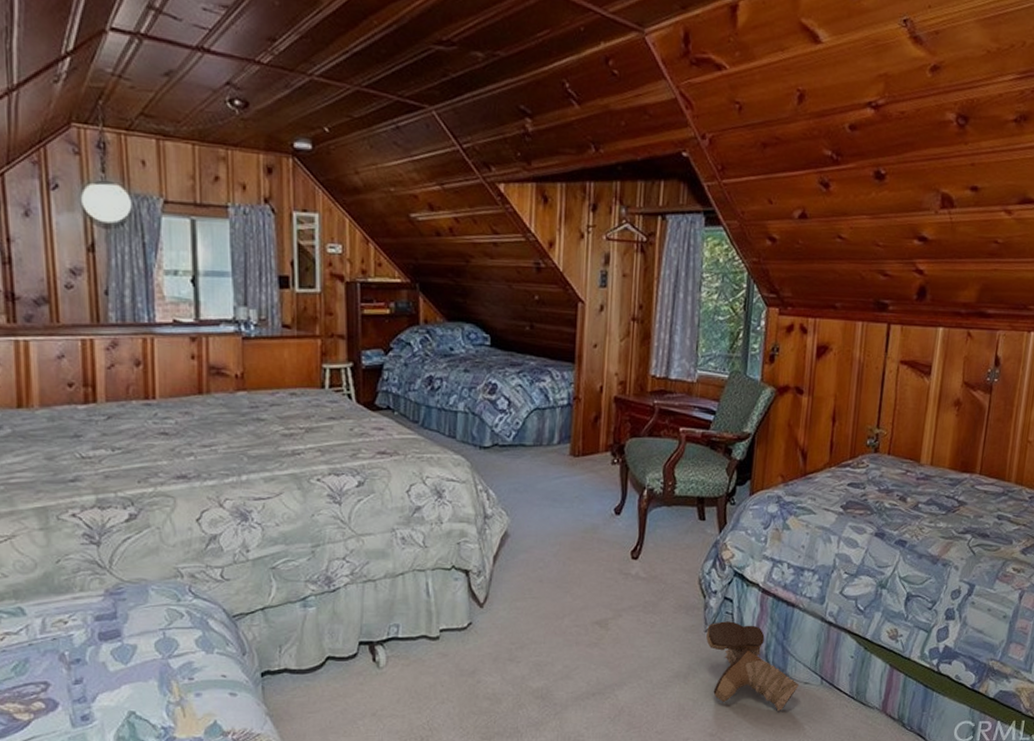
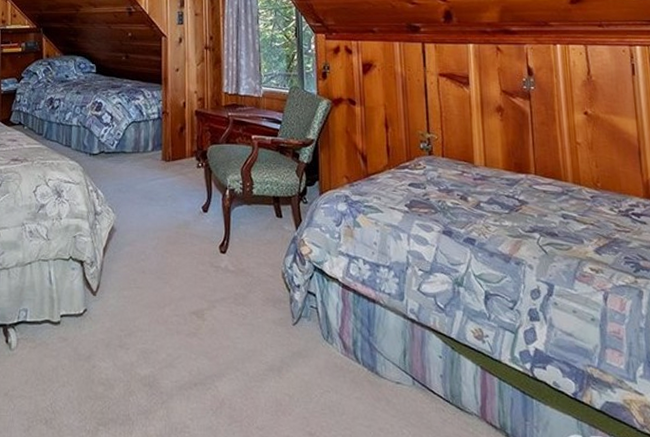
boots: present [706,621,799,712] -> none [295,315,391,413]

